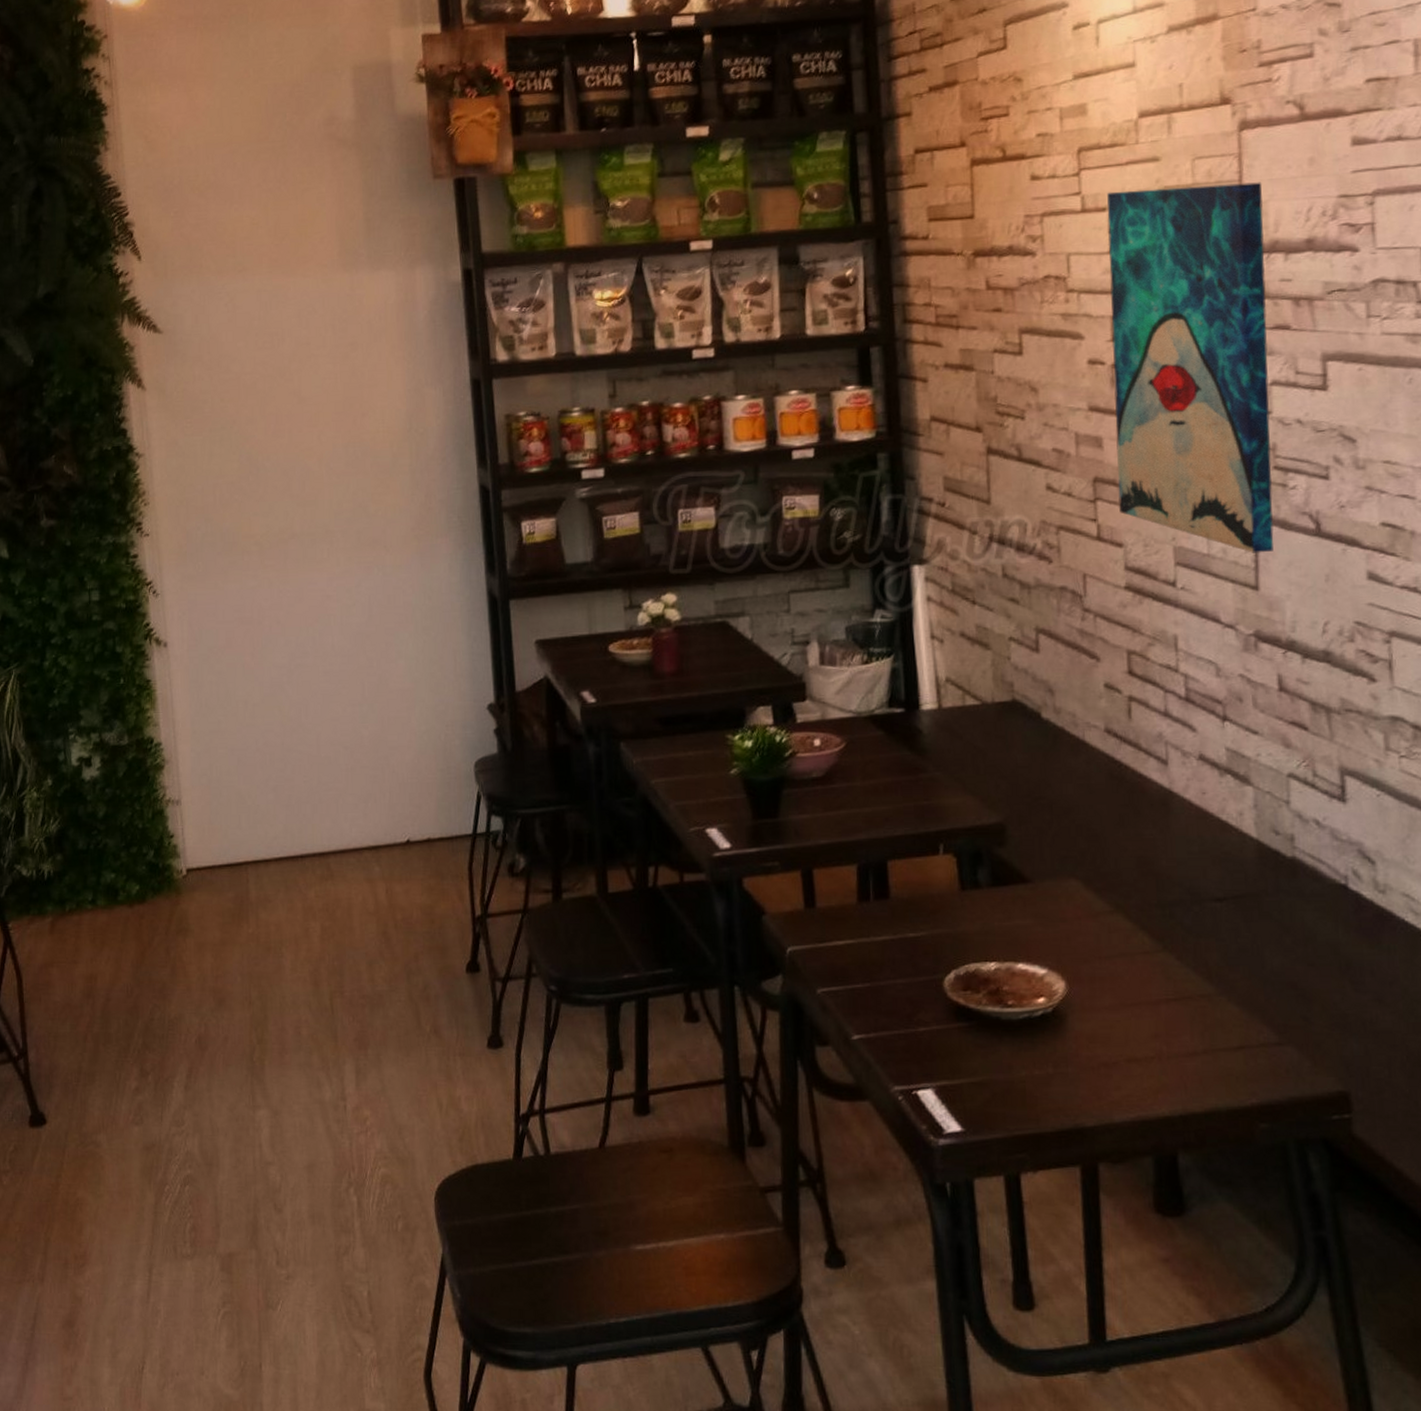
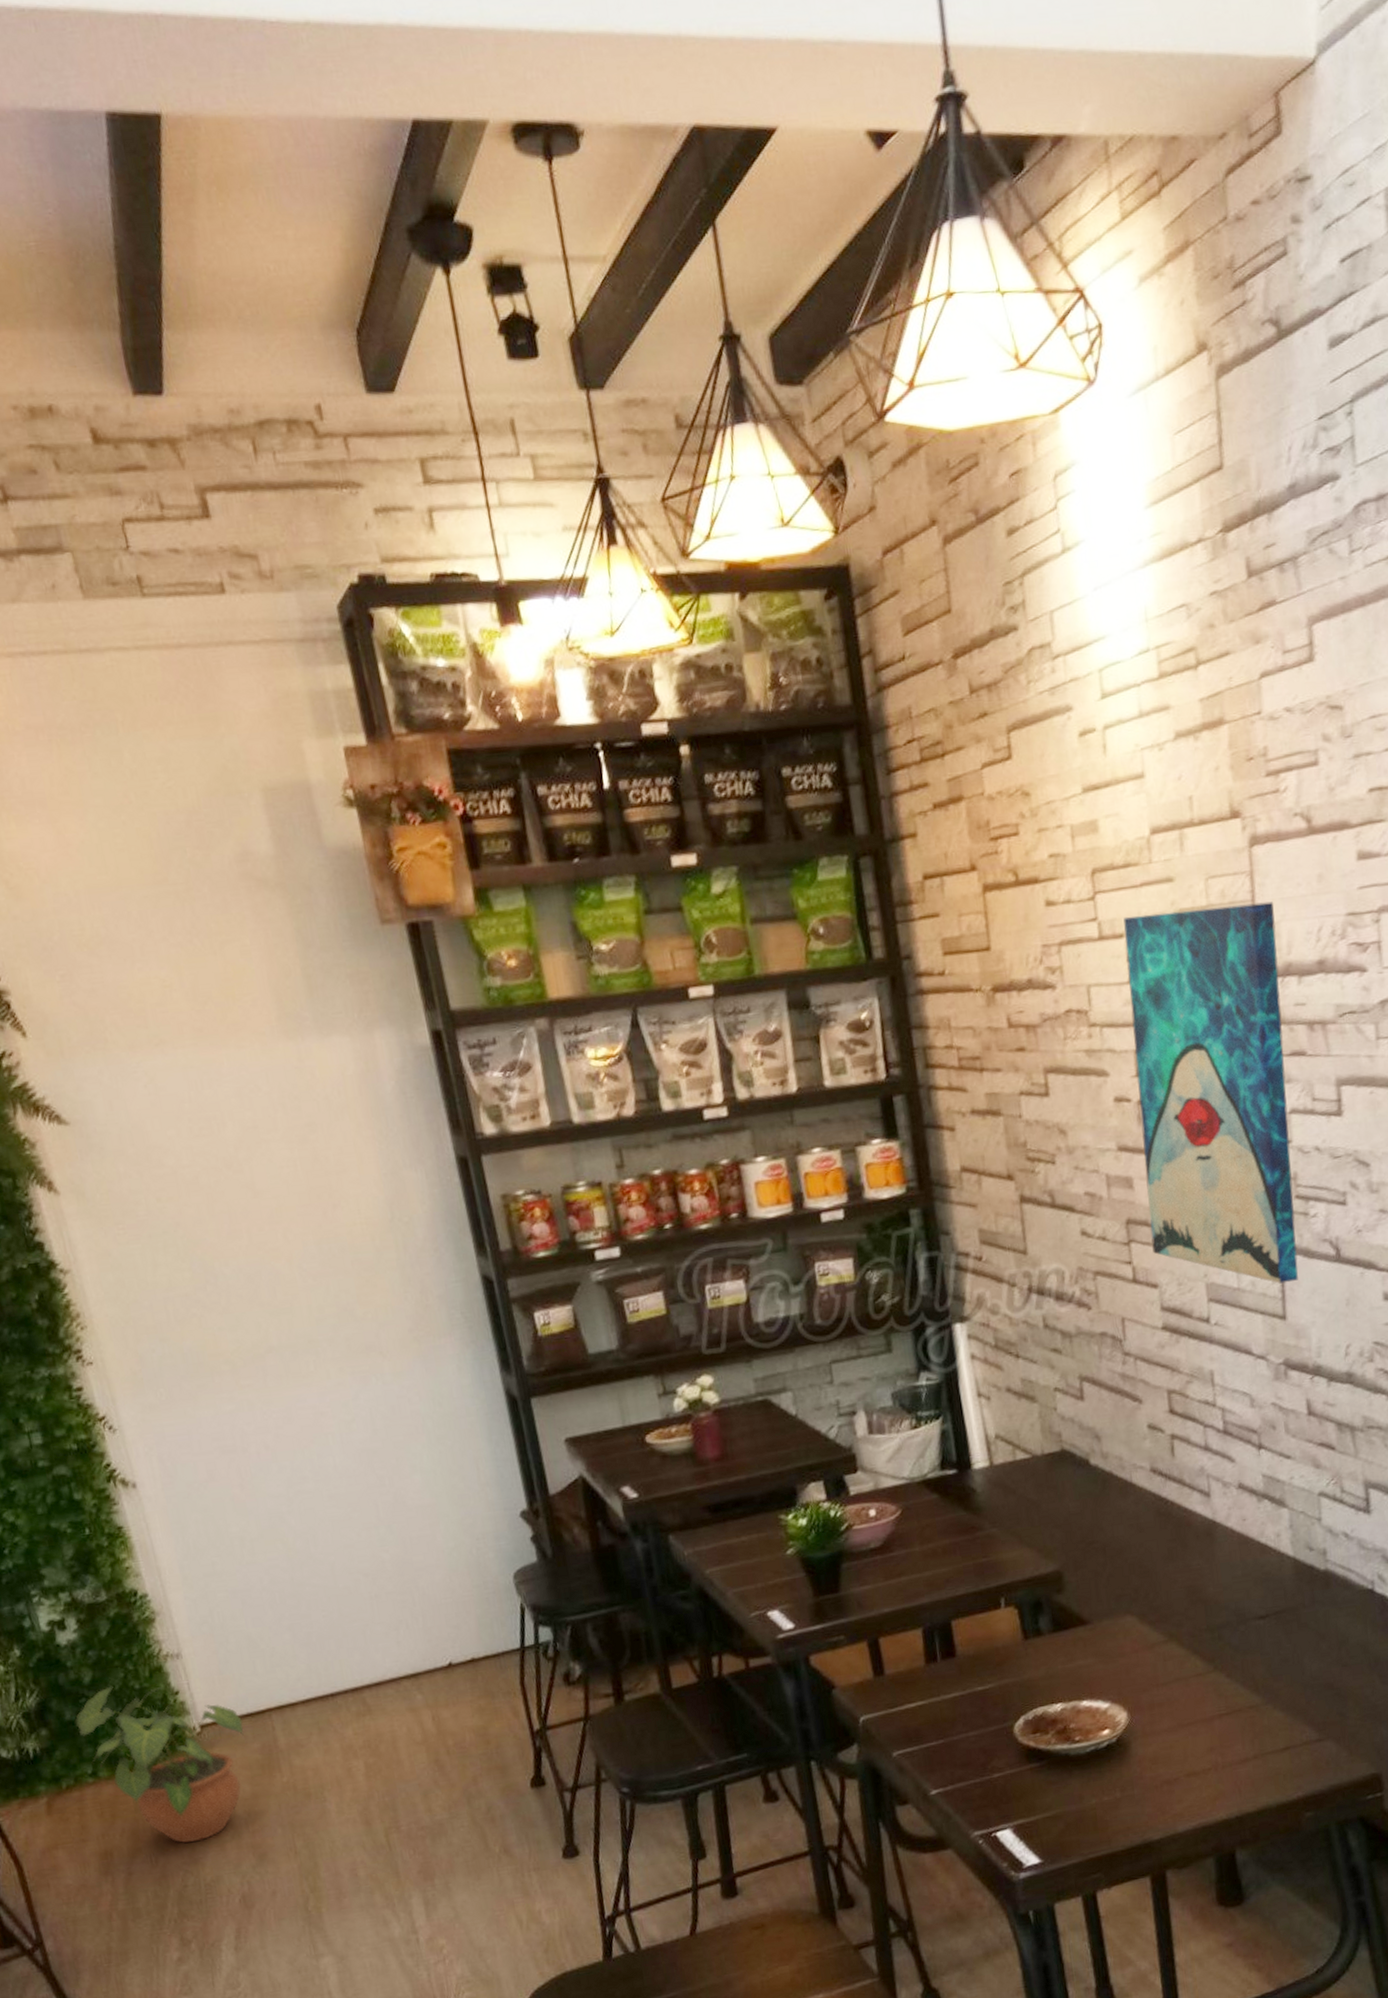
potted plant: none [85,822,222,978] -> present [75,1686,244,1843]

